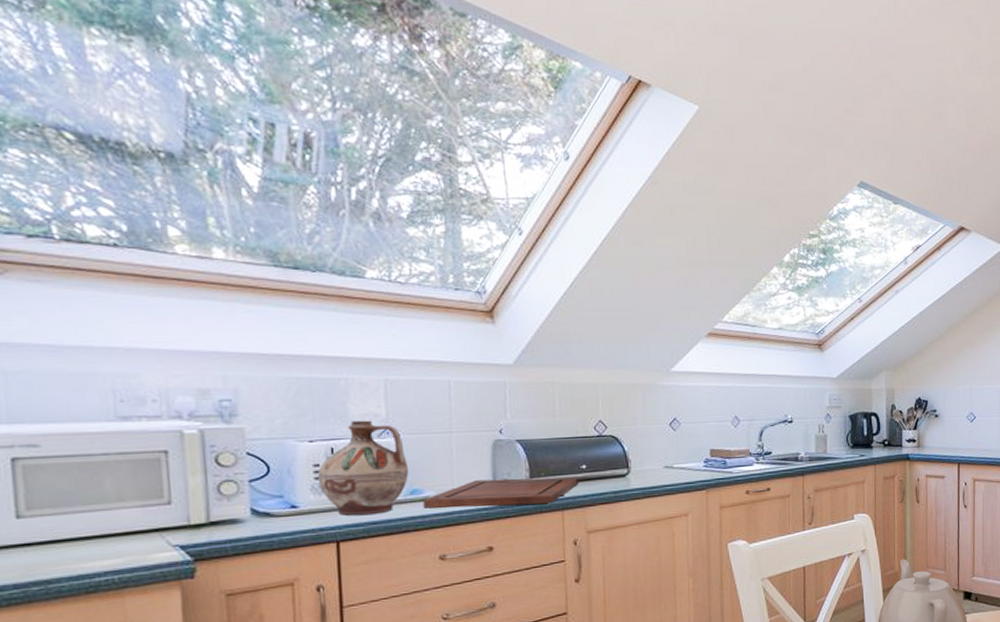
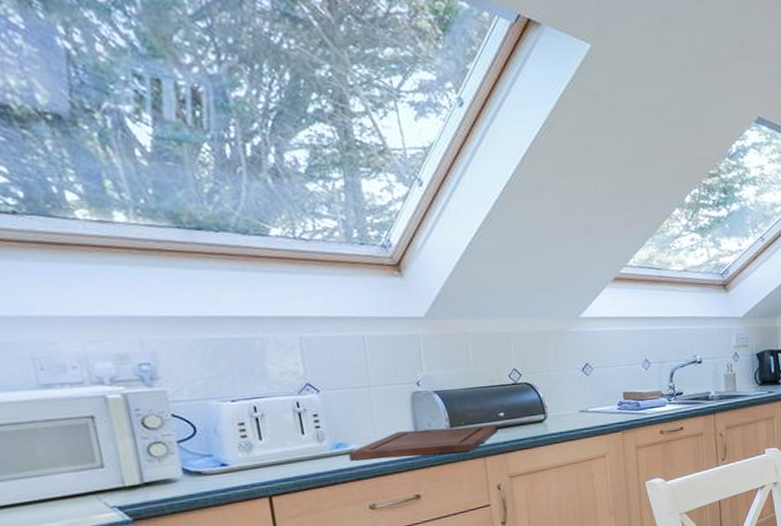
ceramic jug: present [317,420,409,517] -> none [243,377,333,472]

